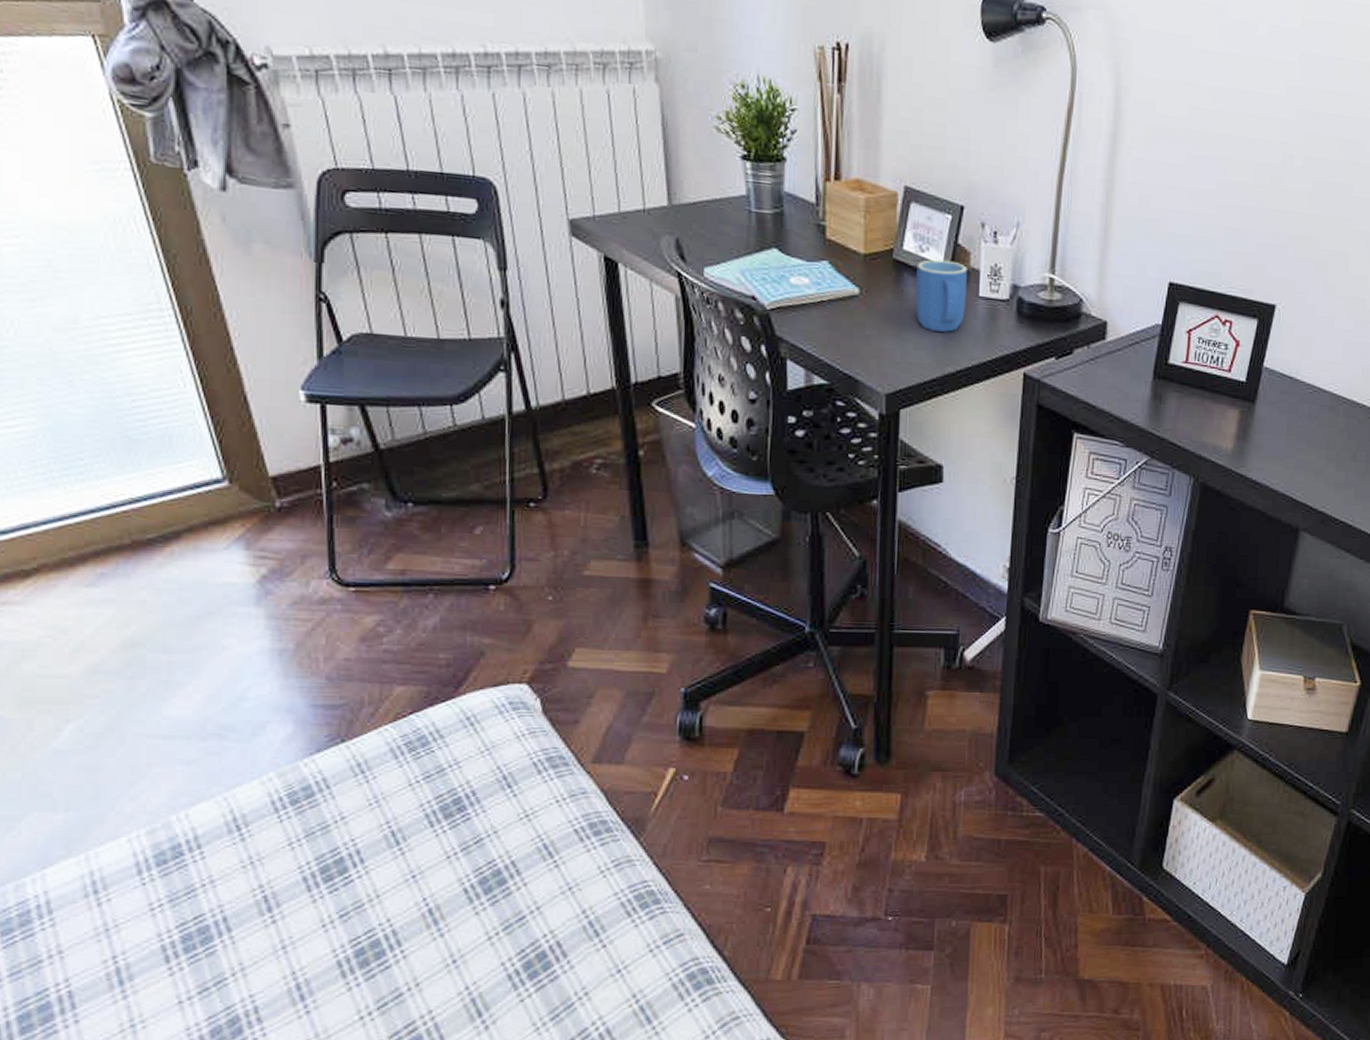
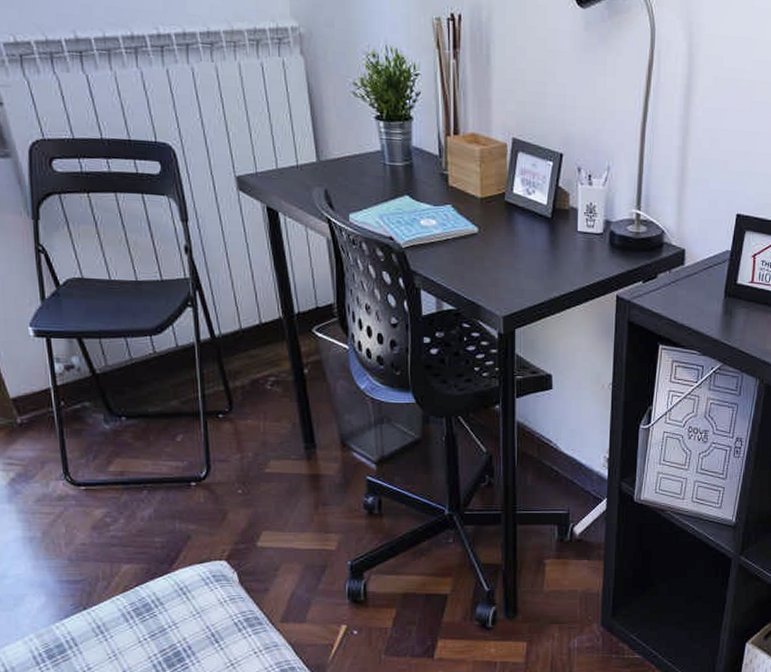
mug: present [915,259,967,332] -> none [525,200,567,263]

